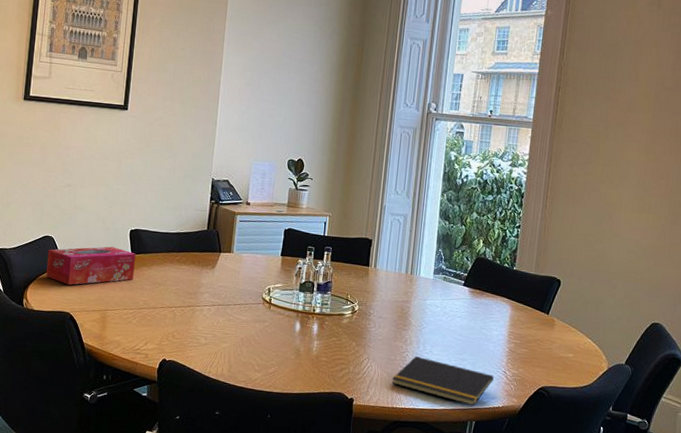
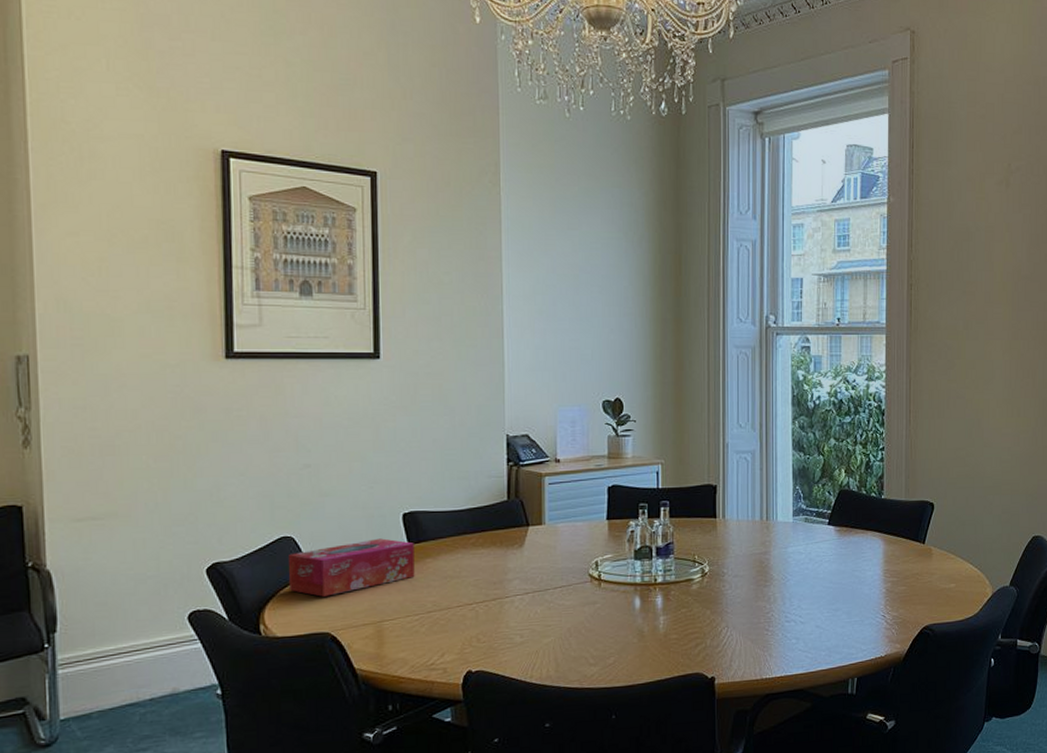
notepad: present [391,355,494,406] -> none [757,614,872,661]

